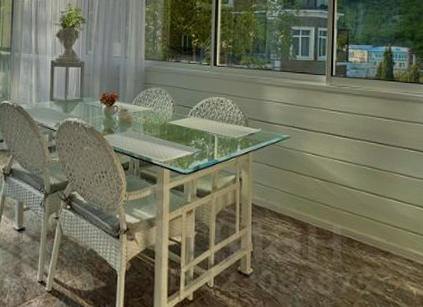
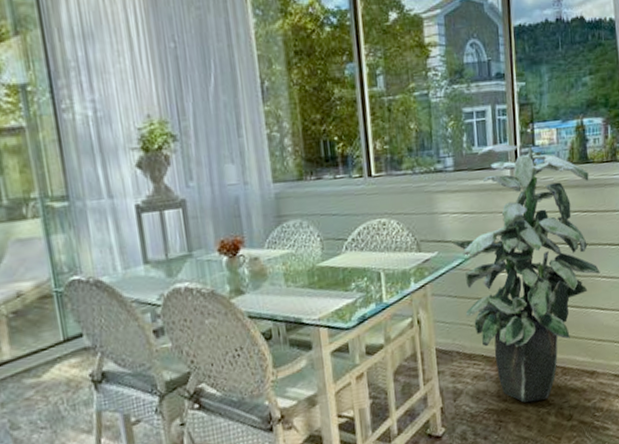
indoor plant: none [273,56,399,266] -> present [452,143,600,403]

